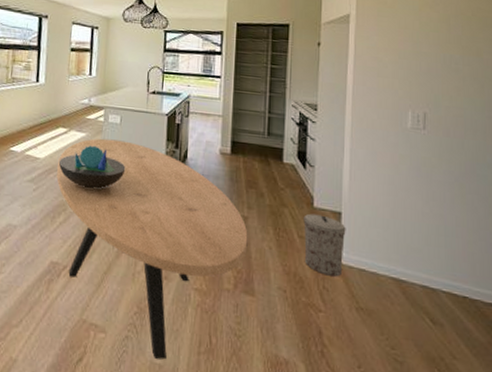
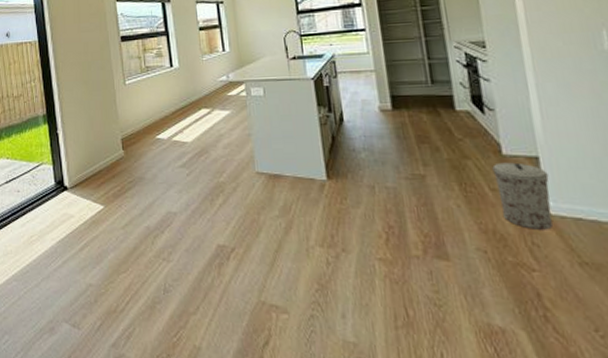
dining table: present [56,138,248,360] -> none [206,112,432,337]
decorative bowl: present [58,145,126,189] -> none [207,121,279,166]

